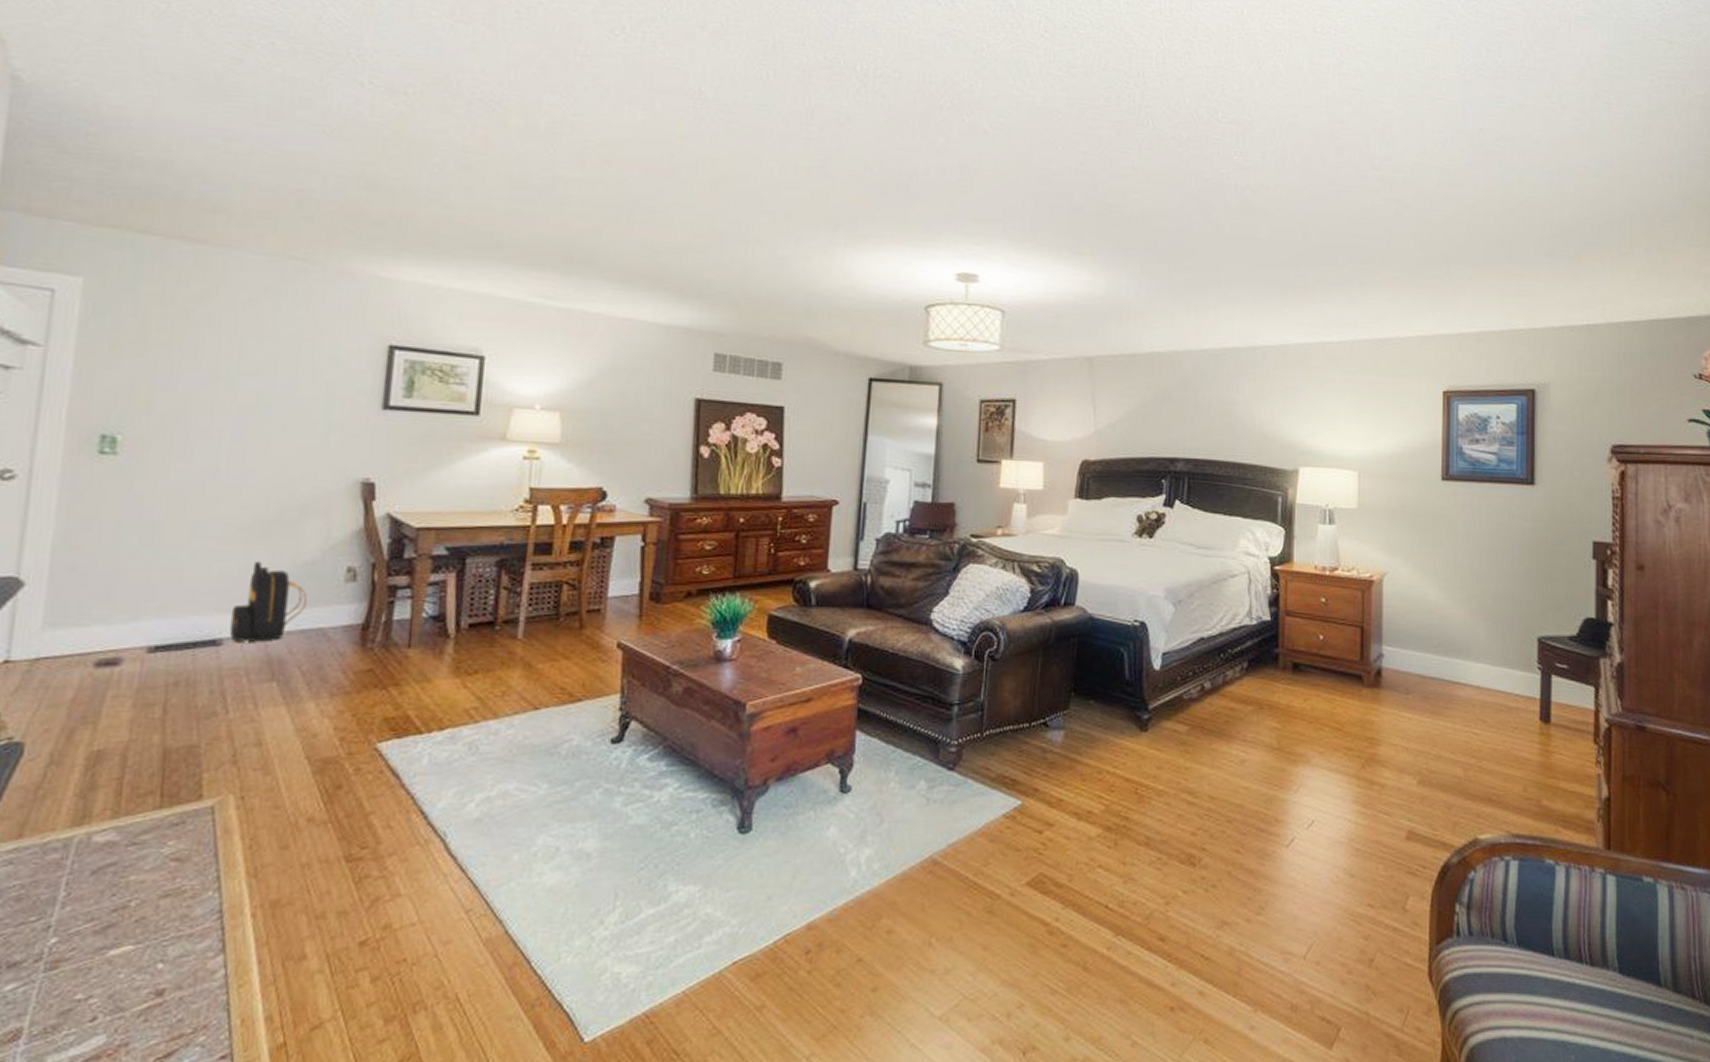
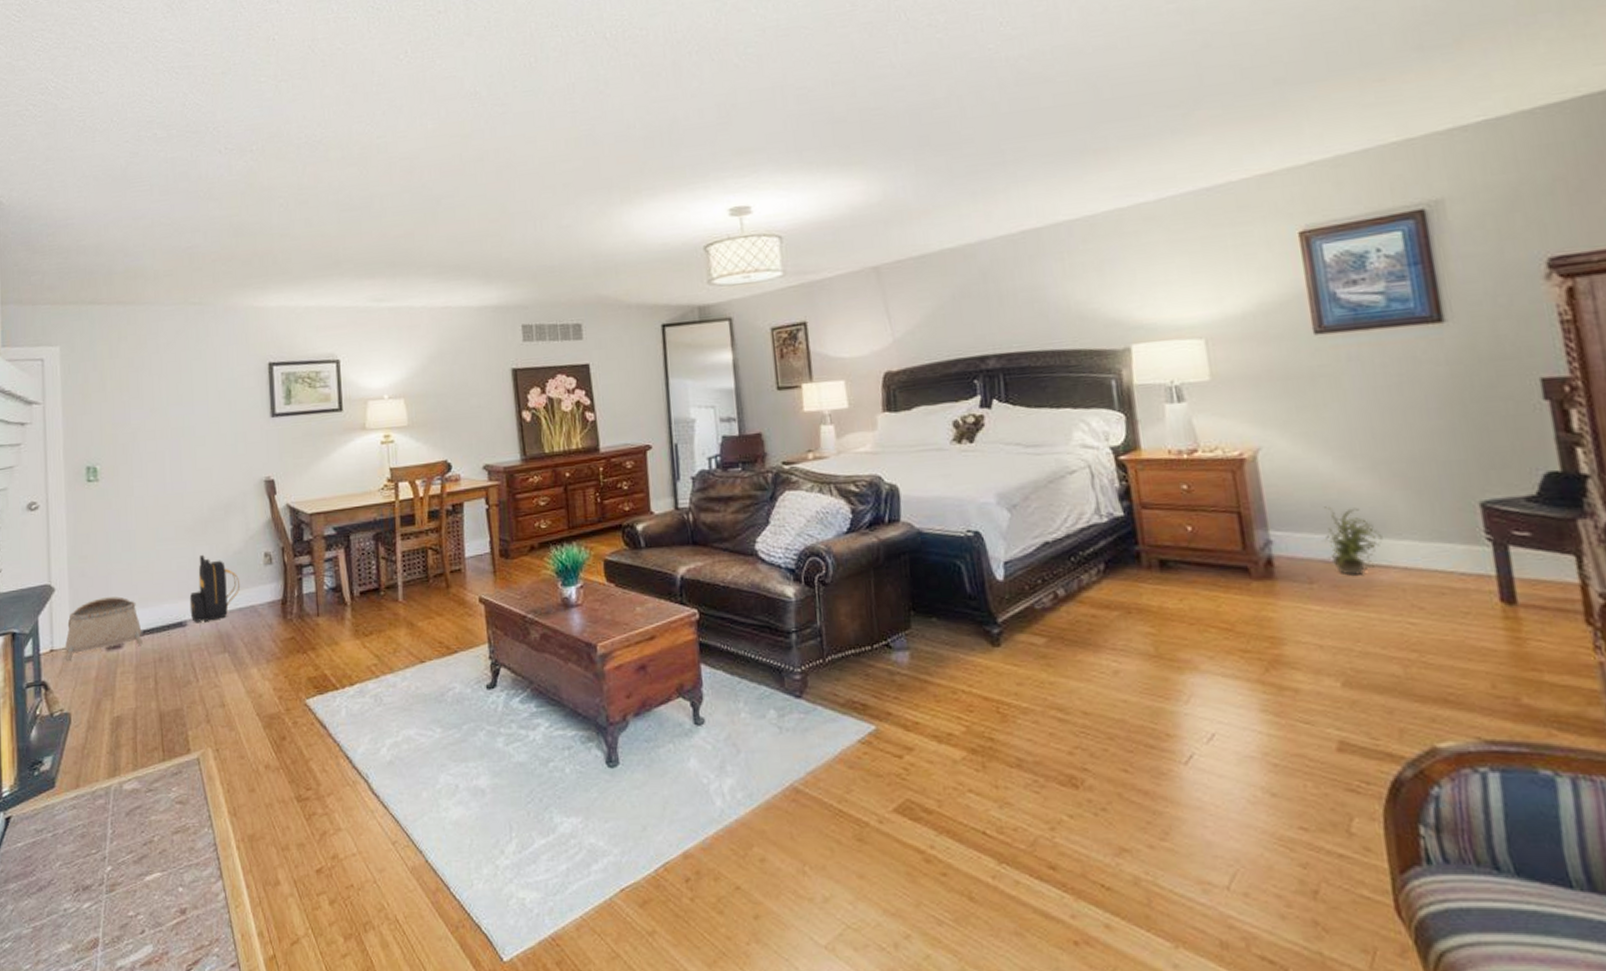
basket: none [28,601,154,676] -> present [65,596,143,661]
potted plant: none [1423,629,1465,690] -> present [1324,506,1383,576]

